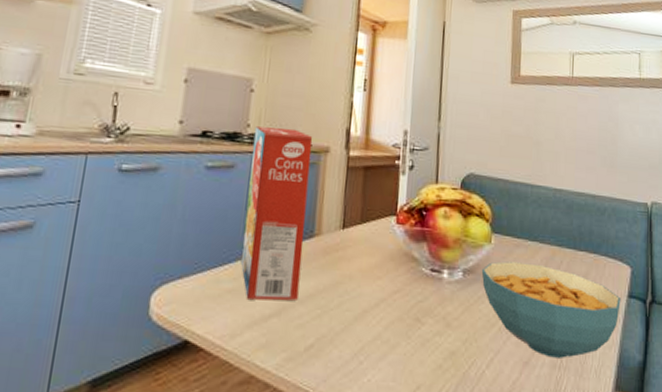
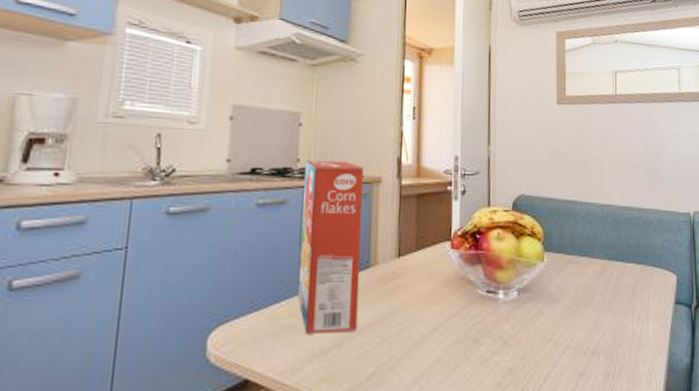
cereal bowl: present [481,261,621,358] -> none [535,278,668,367]

